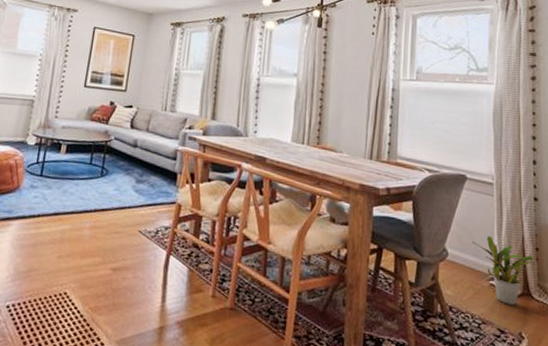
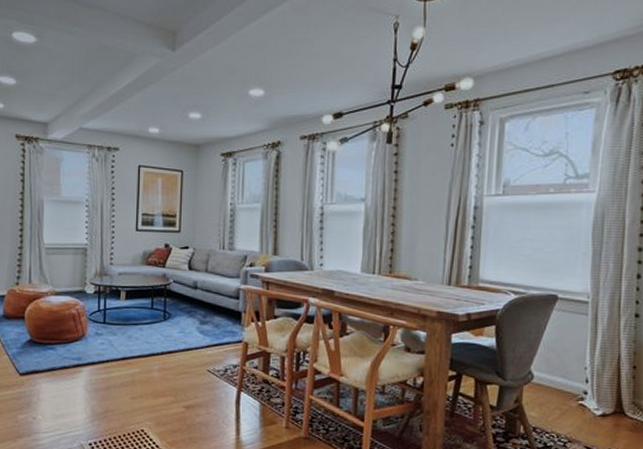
potted plant: present [472,235,533,305] -> none [561,356,630,424]

